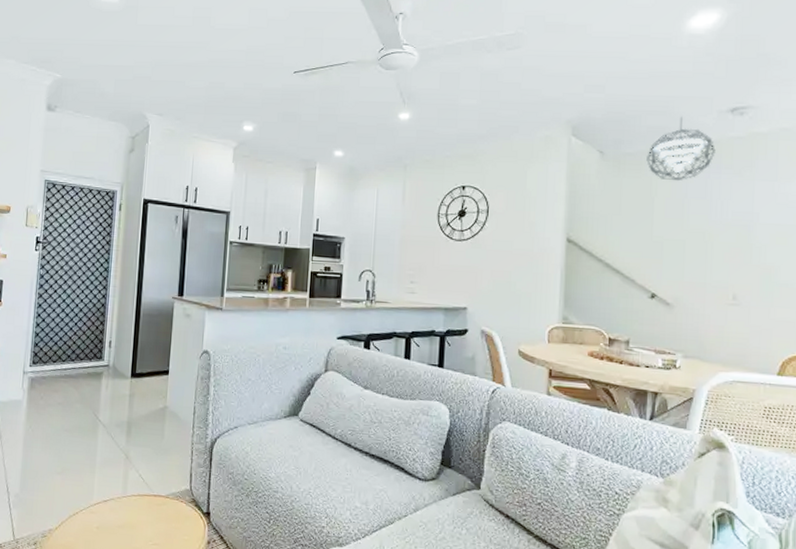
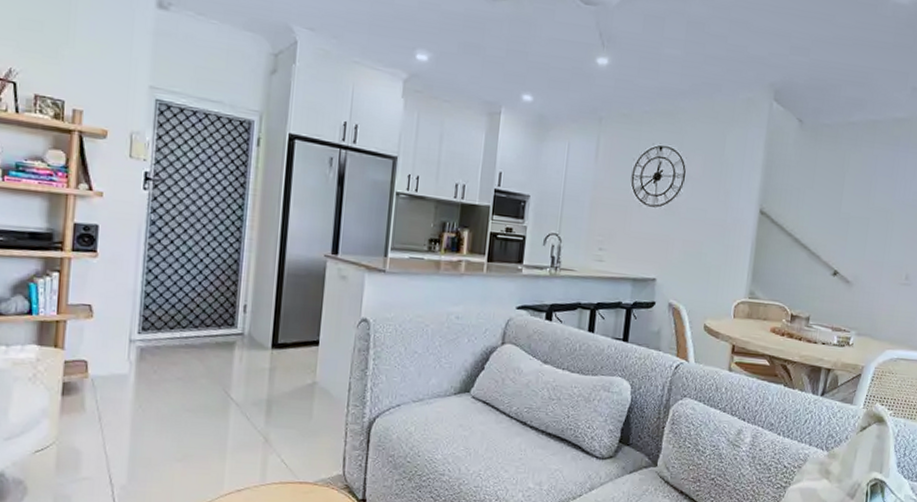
pendant light: present [646,116,716,181] -> none [842,90,906,158]

